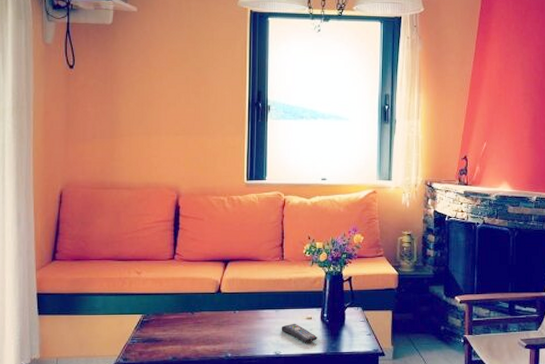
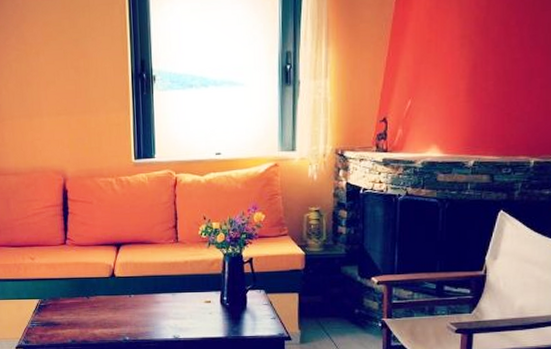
remote control: present [281,323,318,343] -> none [179,306,218,327]

